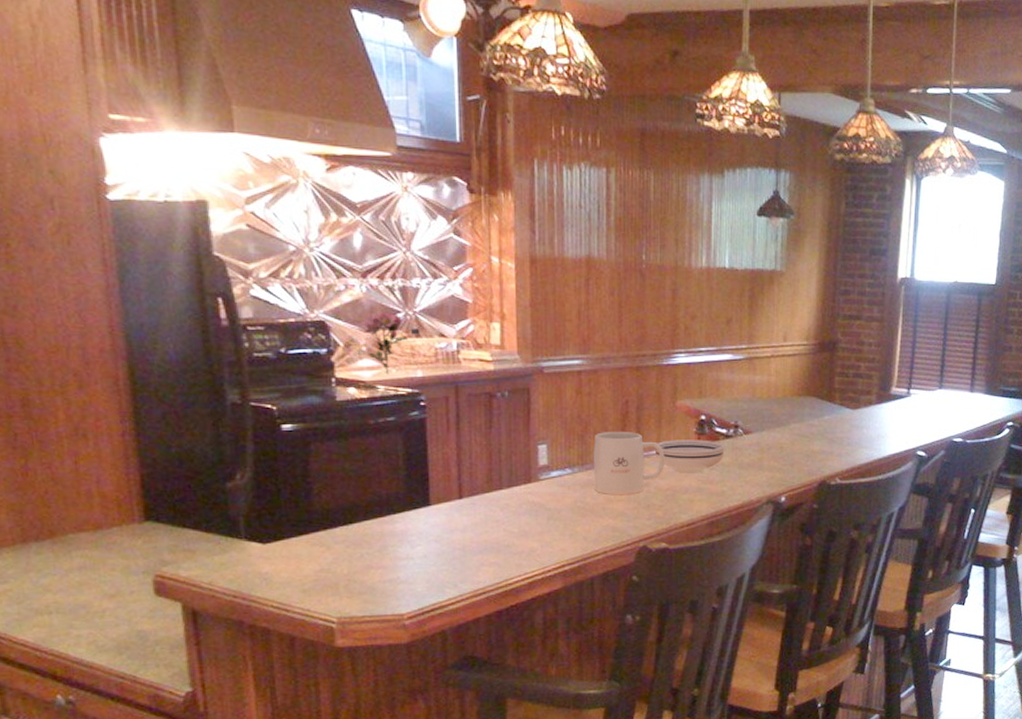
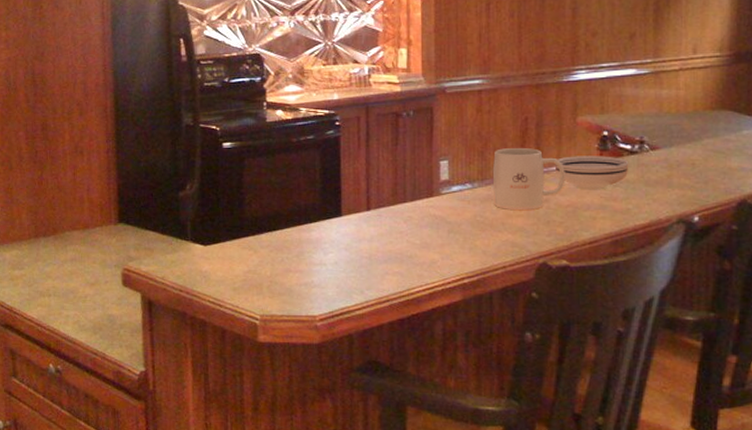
flower bouquet: present [363,312,421,373] -> none [290,43,337,97]

